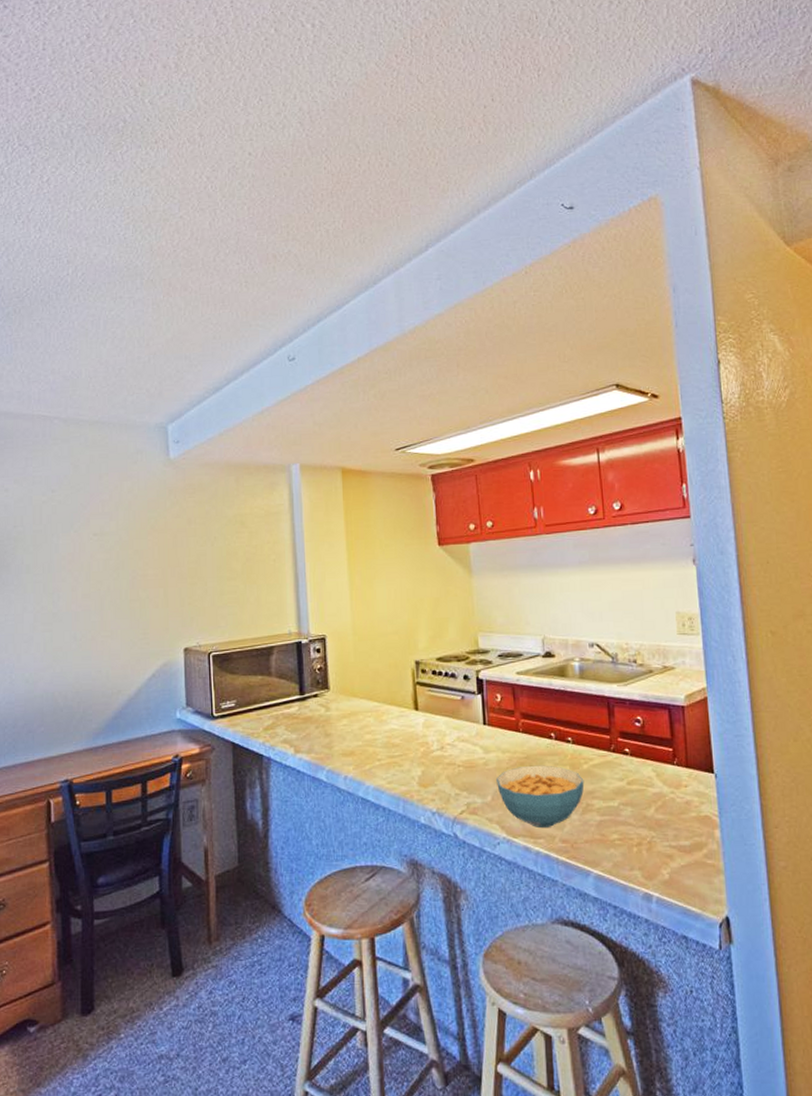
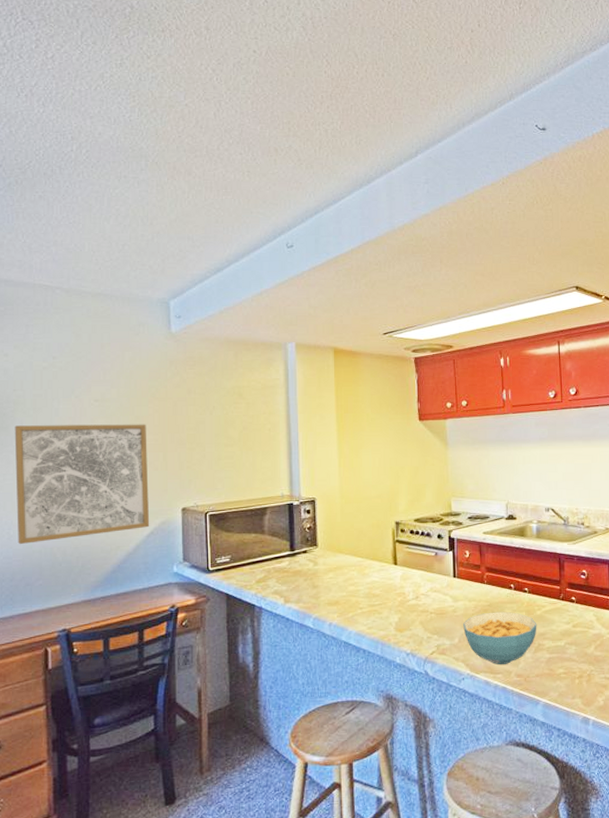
wall art: none [15,558,151,689] -> present [14,424,150,545]

